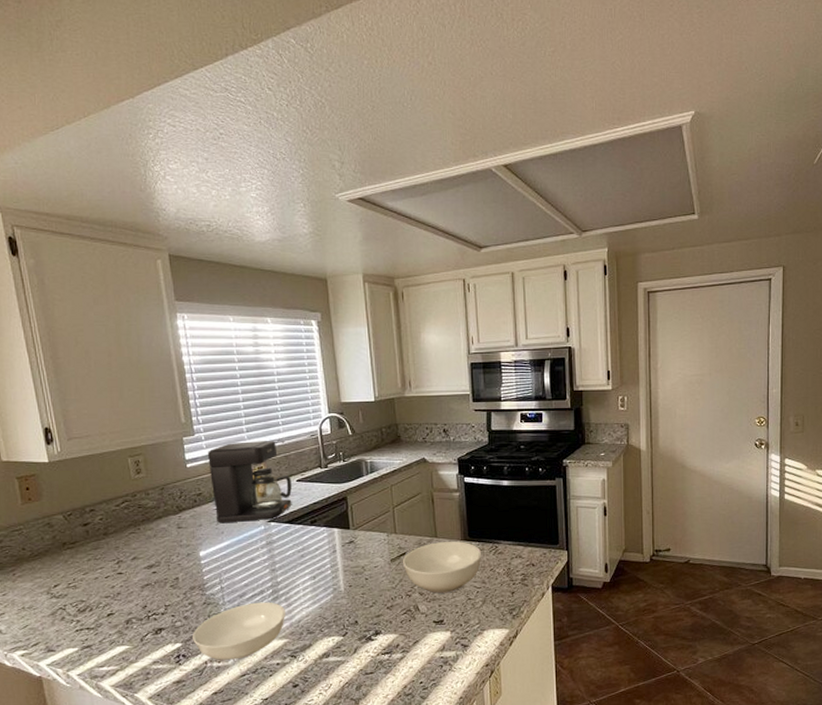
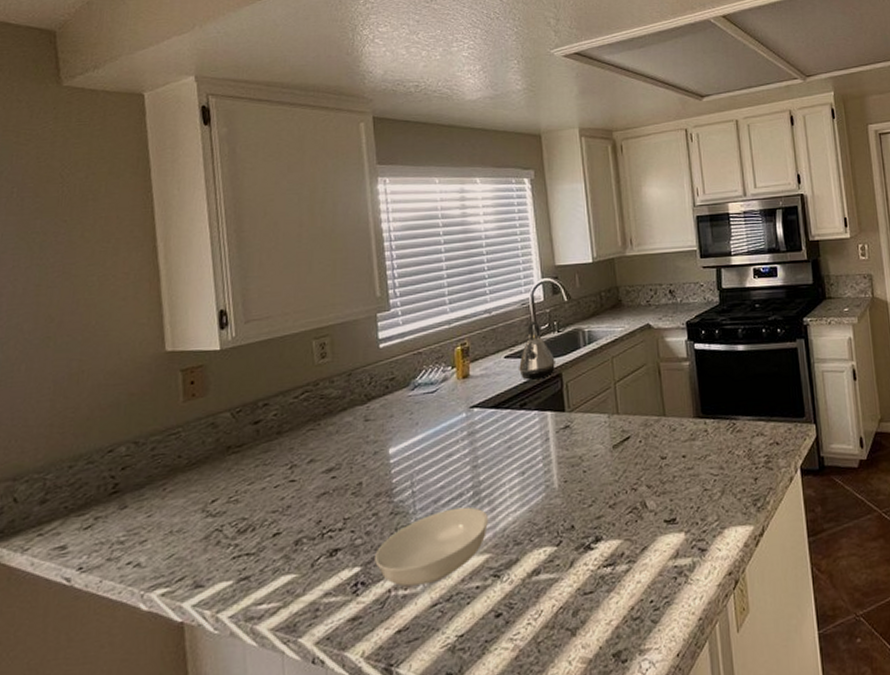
coffee maker: present [207,441,292,524] -> none [403,312,499,413]
kettle: none [309,450,341,501] -> present [519,320,555,380]
bowl: present [402,541,482,594] -> none [626,419,718,485]

